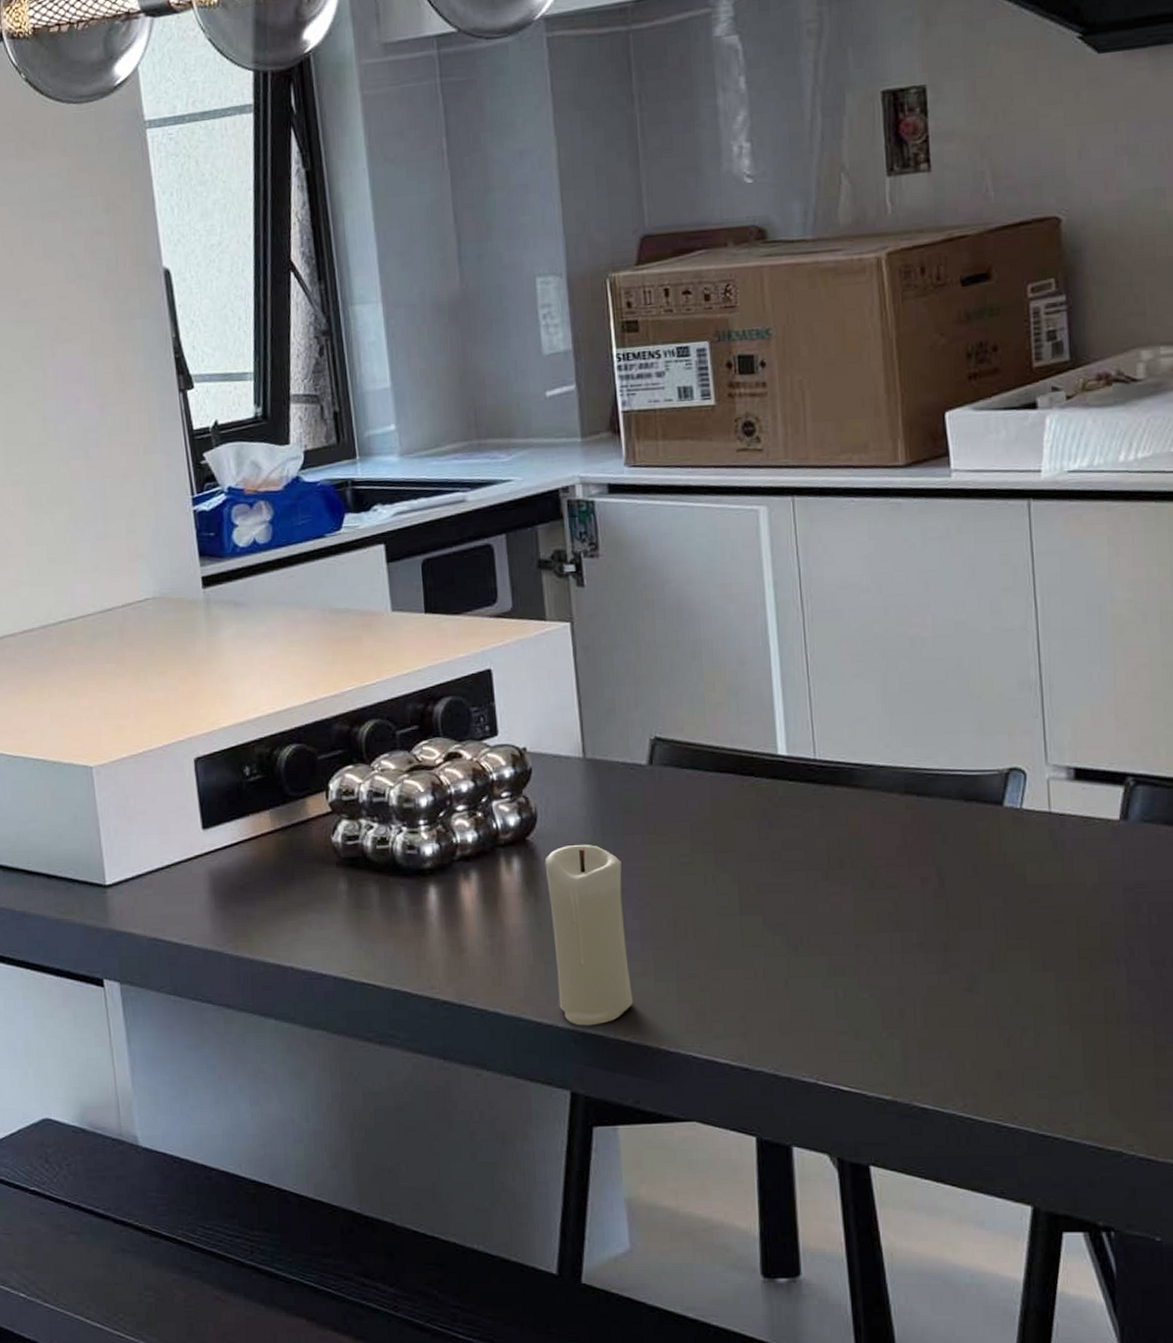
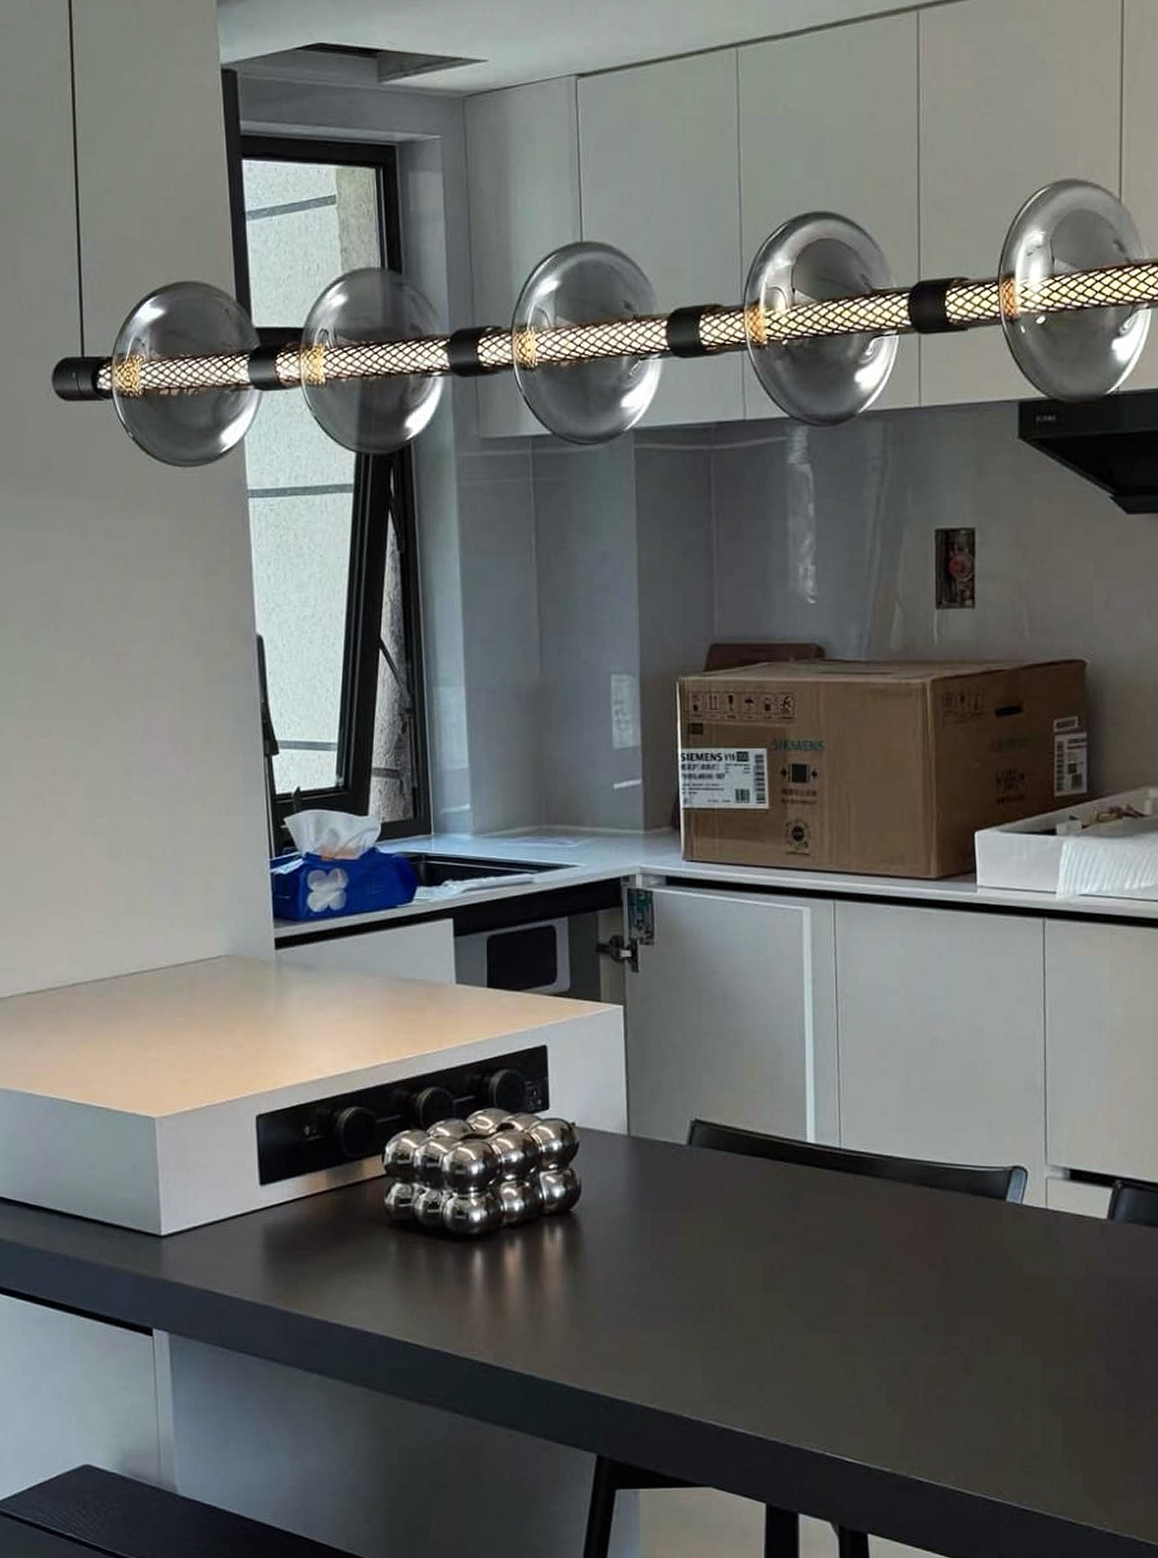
candle: present [544,845,633,1026] -> none [586,1218,659,1392]

